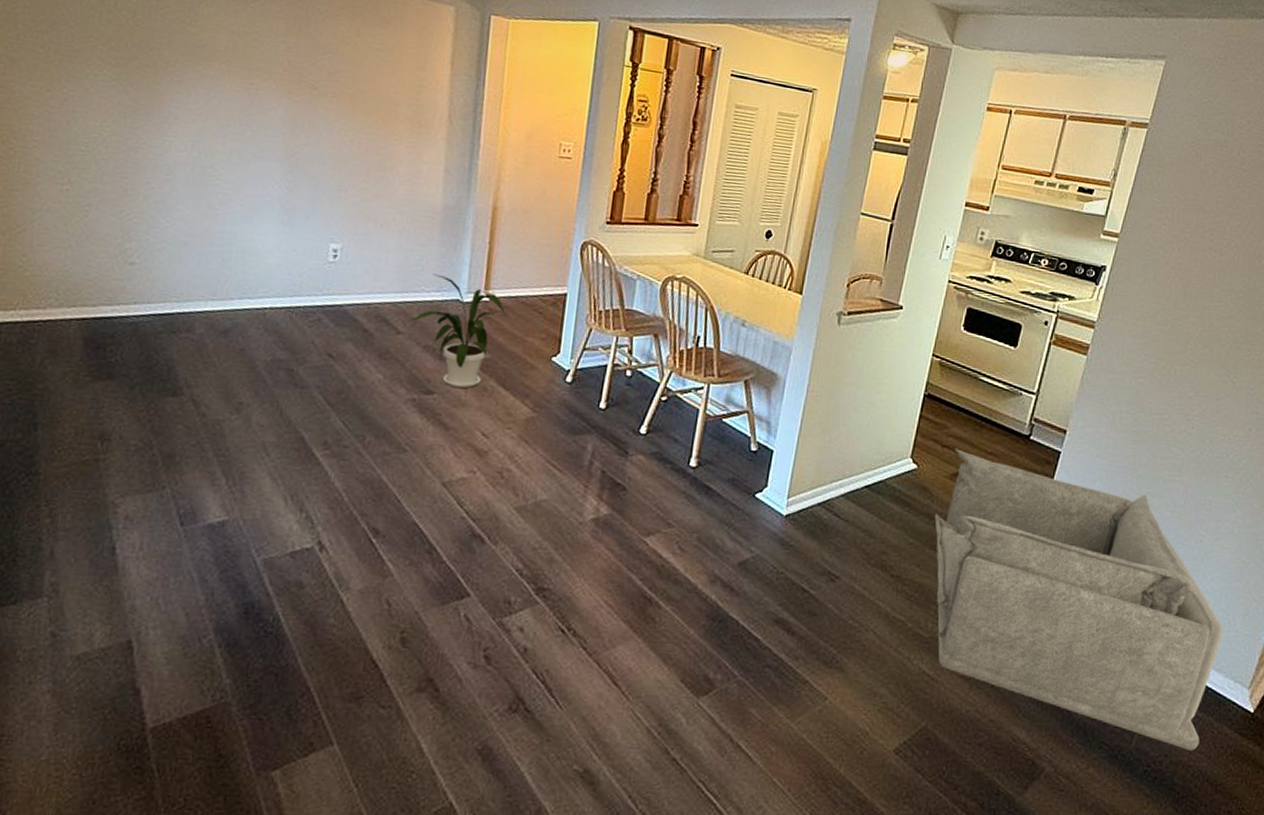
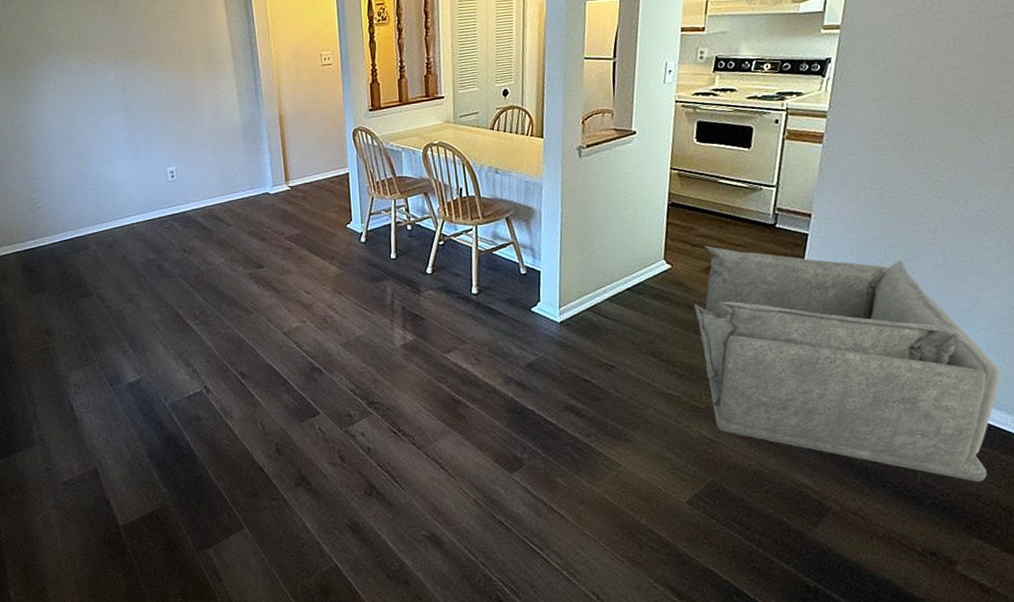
house plant: present [409,274,505,389] -> none [235,176,303,260]

